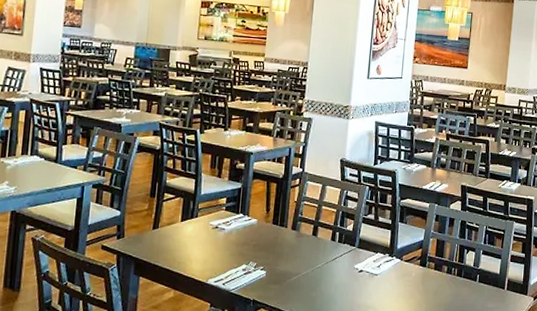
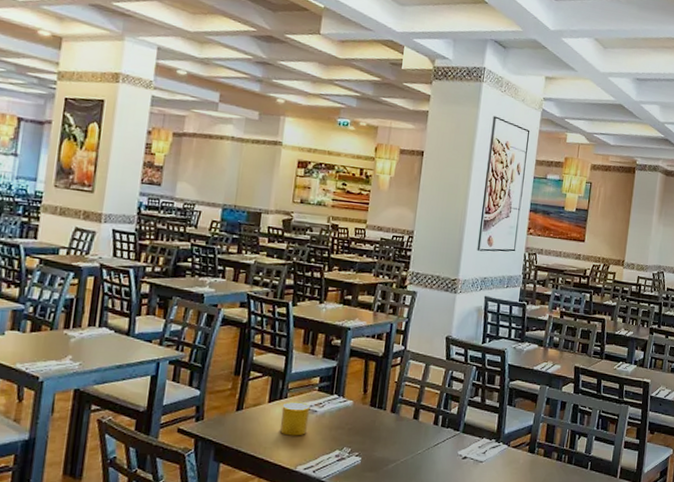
cup: none [191,220,219,252] -> present [279,401,311,436]

